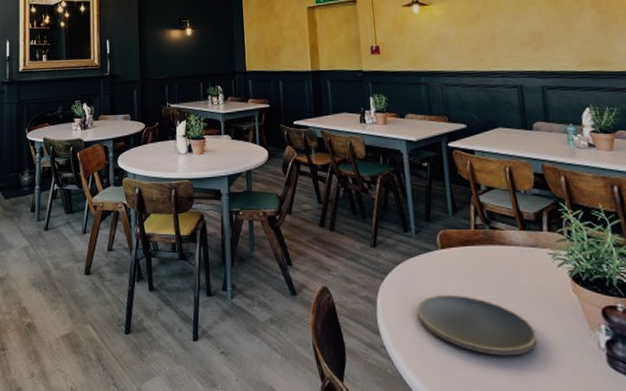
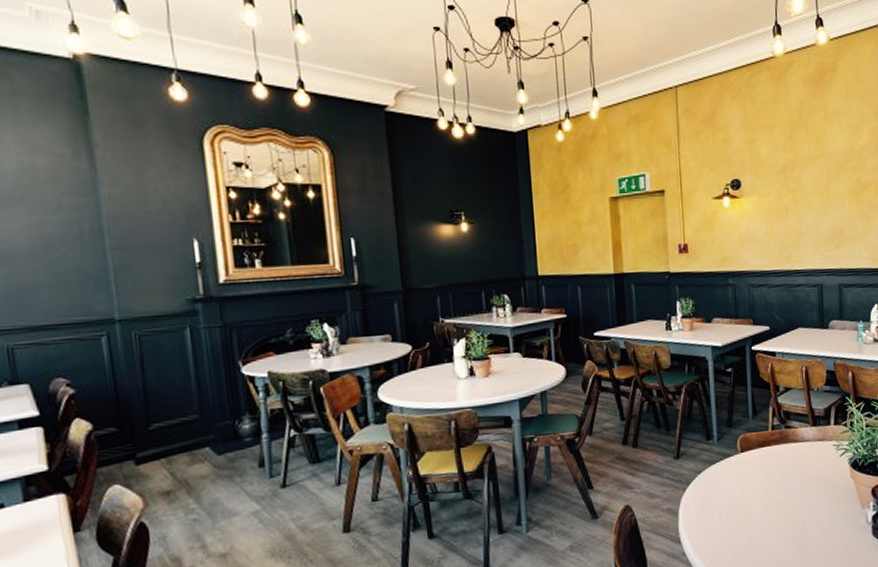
plate: present [416,294,538,356] -> none [716,494,819,544]

